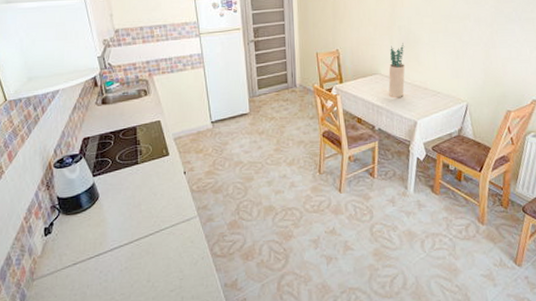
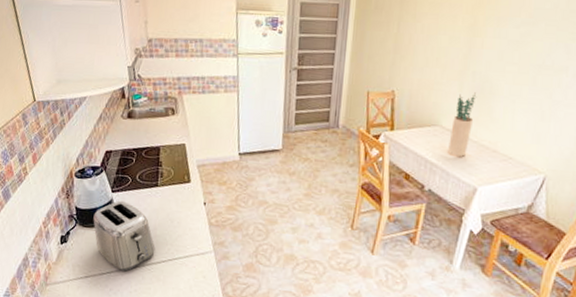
toaster: none [76,183,142,252] -> present [93,200,155,272]

